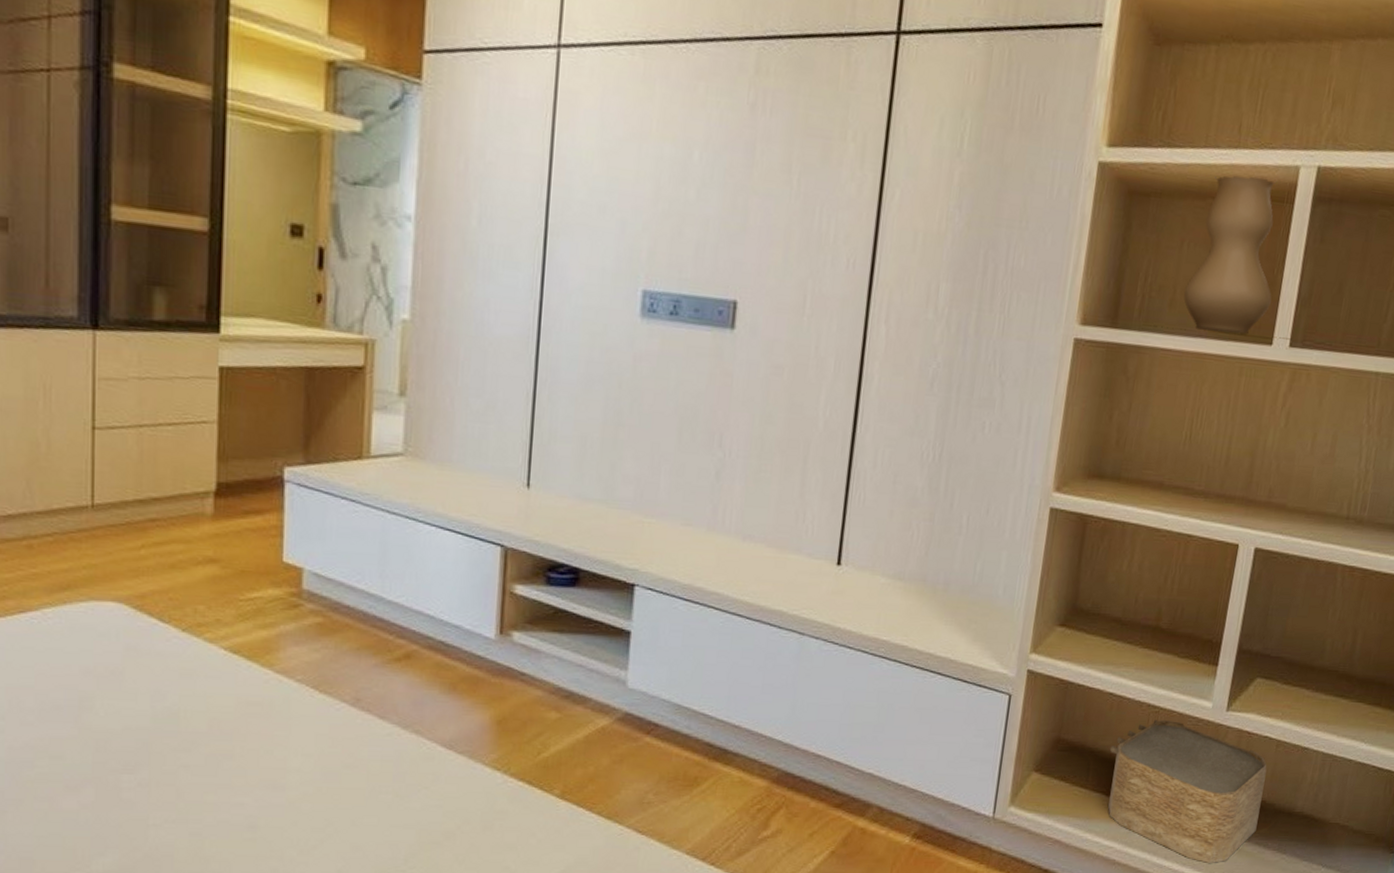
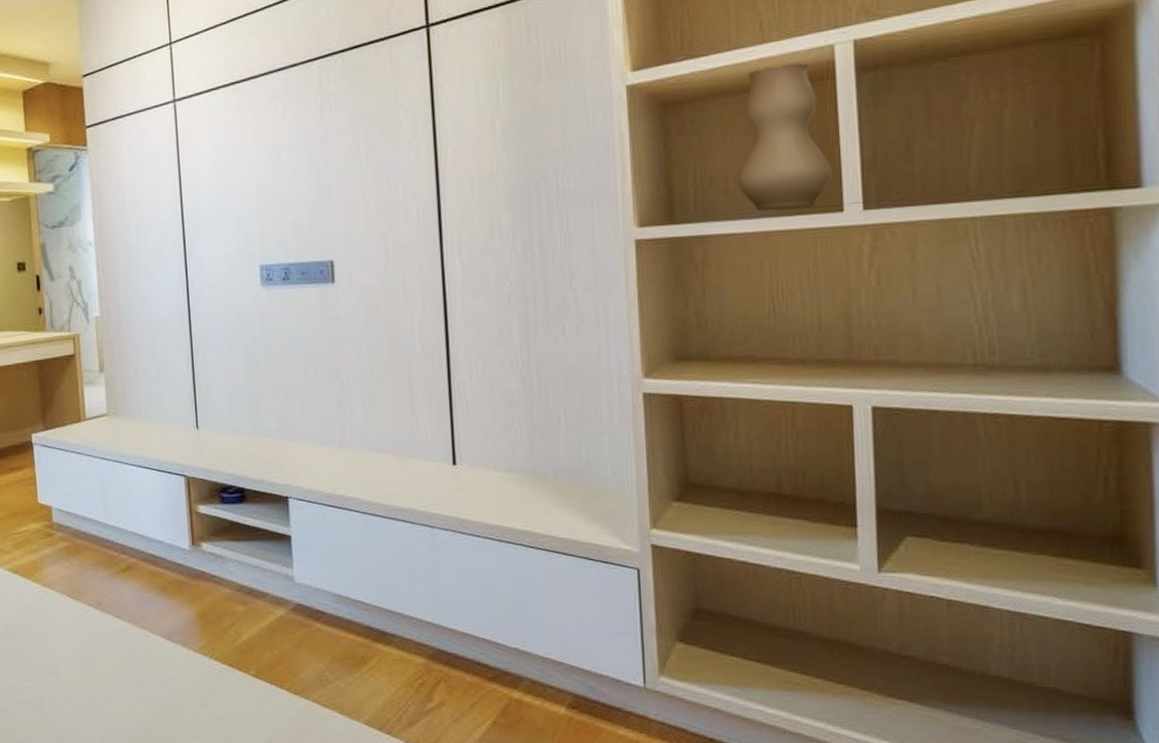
woven basket: present [1108,720,1267,864] -> none [754,585,945,733]

